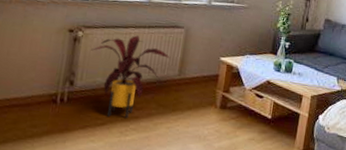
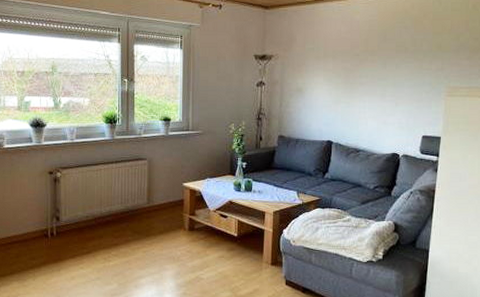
house plant: present [91,35,170,118] -> none [70,171,138,246]

